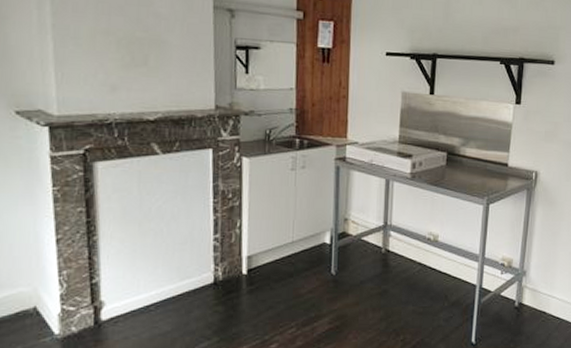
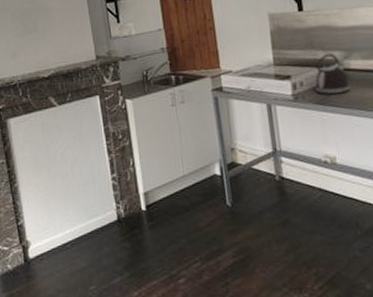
kettle: none [432,138,462,179] -> present [315,53,351,96]

